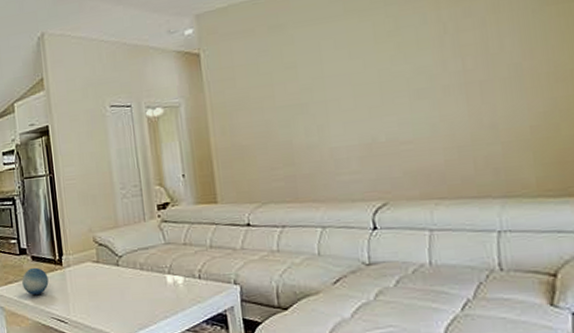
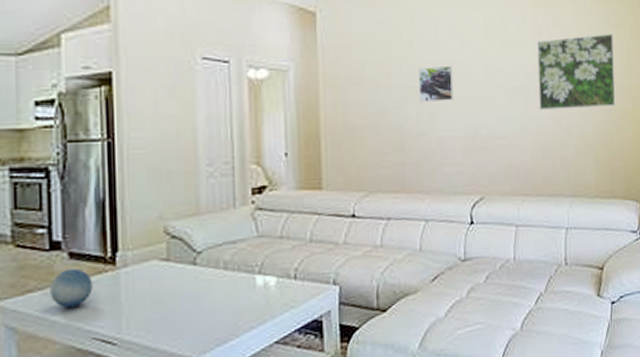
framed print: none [303,79,345,119] -> present [418,65,454,103]
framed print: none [443,12,562,109] -> present [537,34,616,110]

